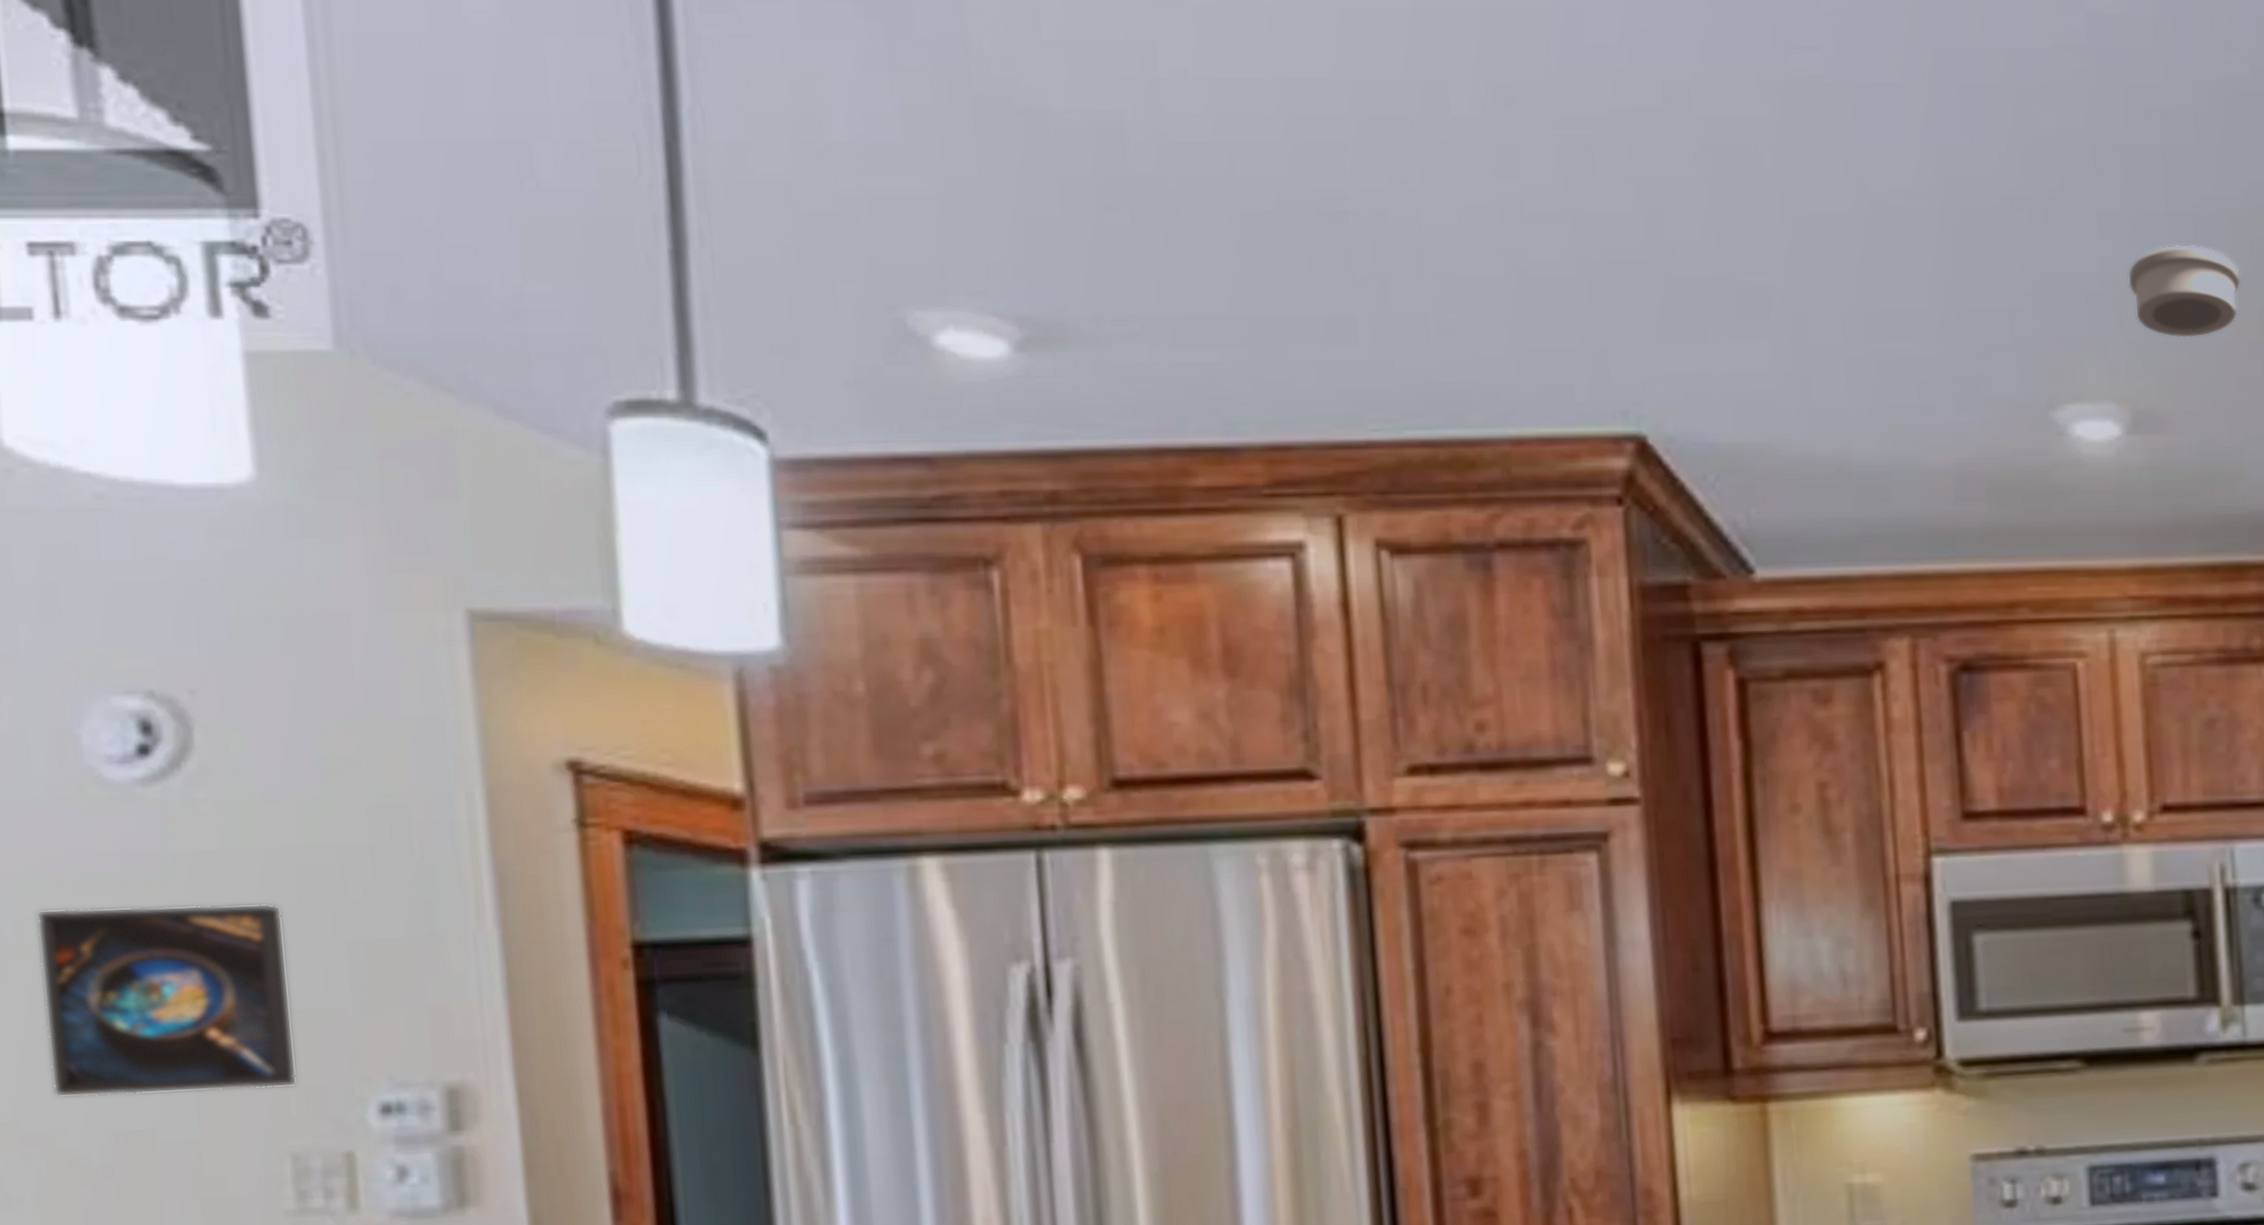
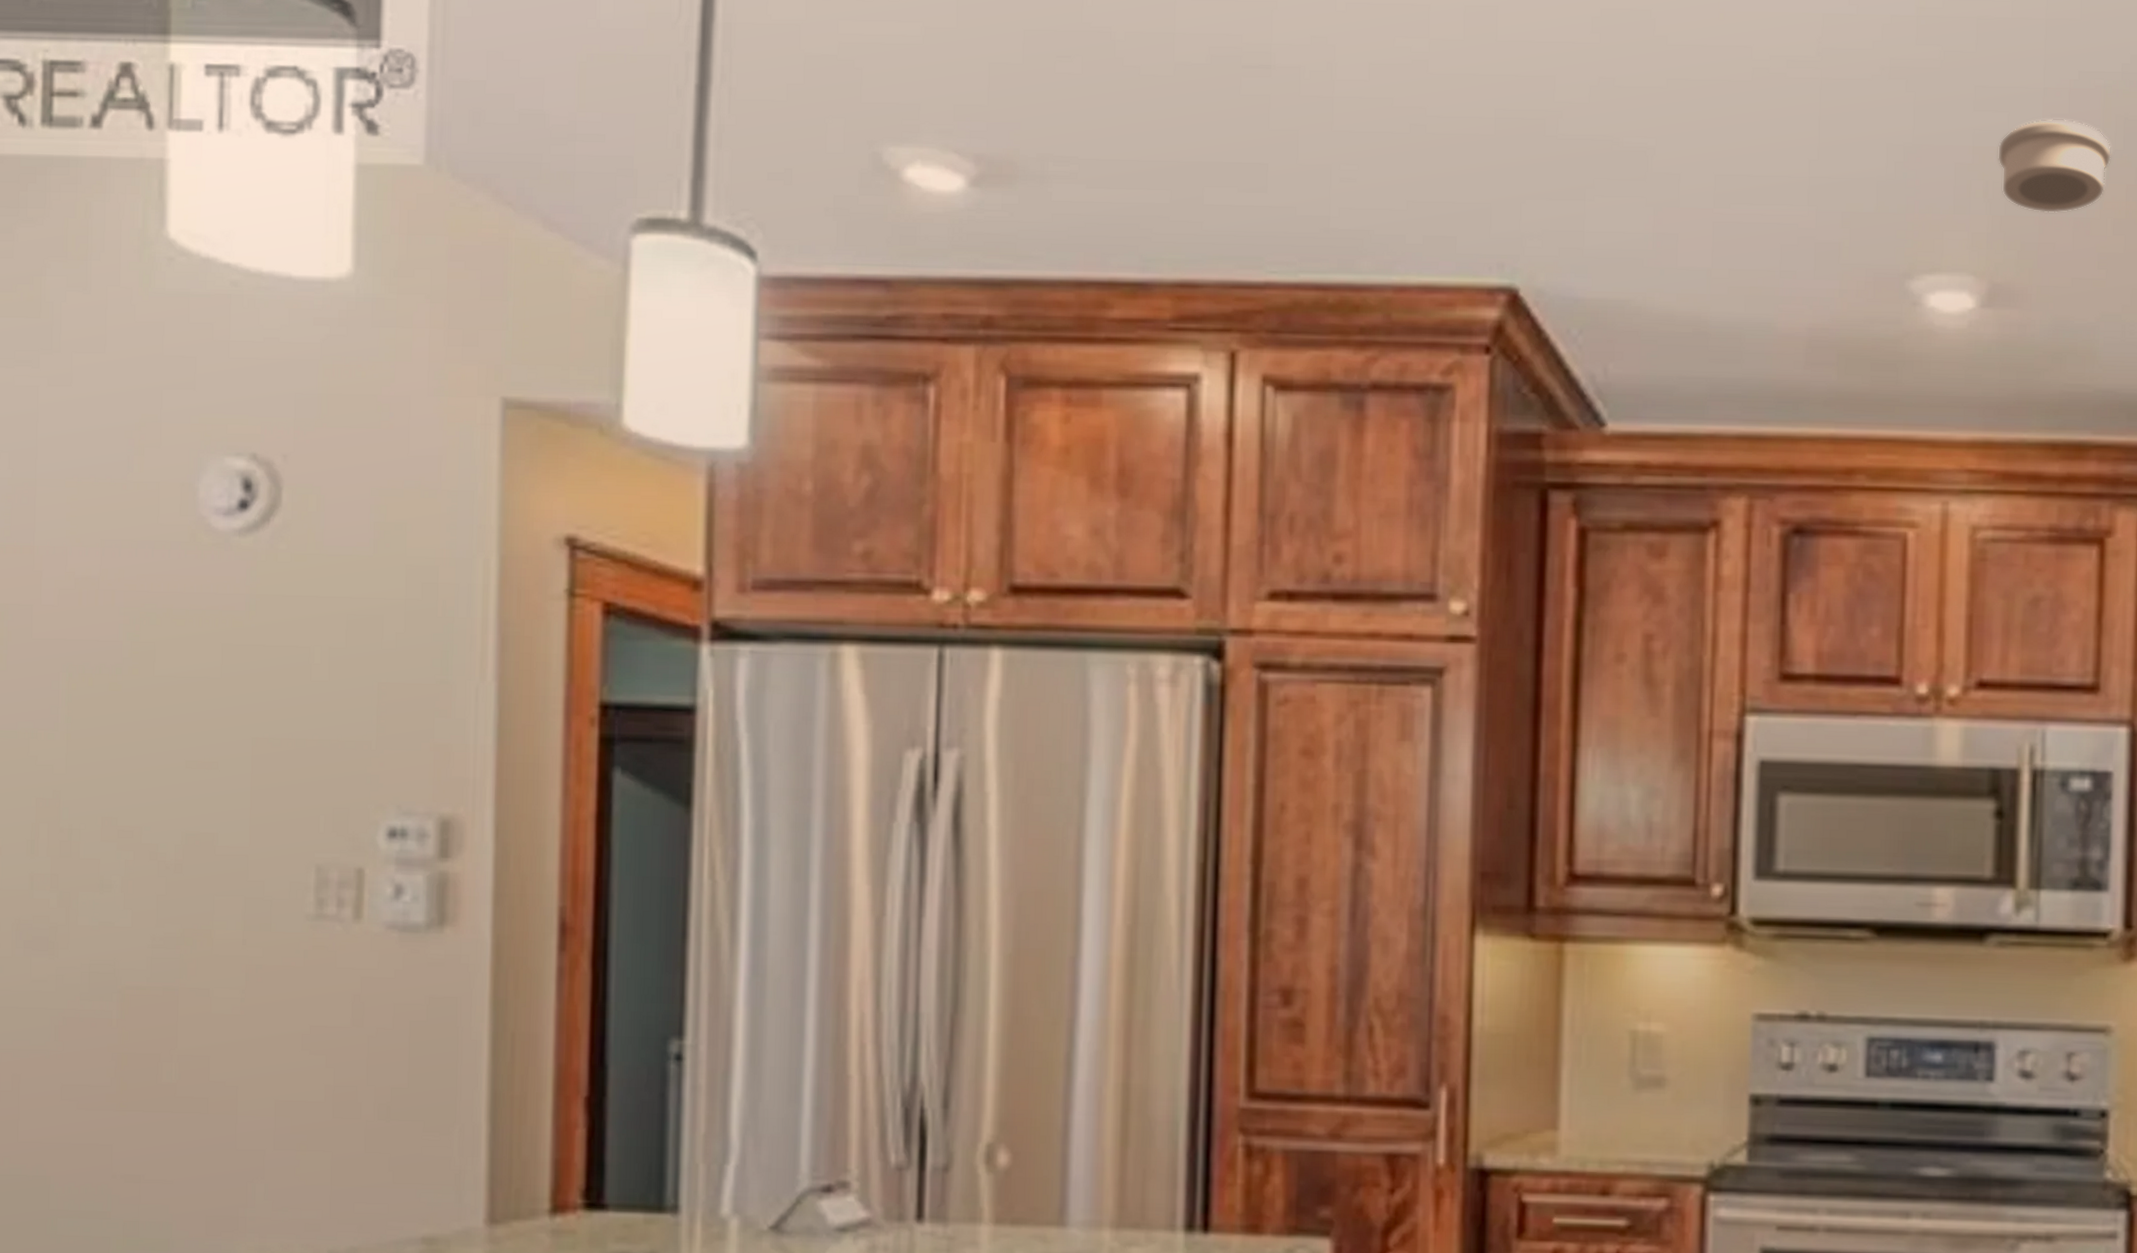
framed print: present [36,903,298,1098] -> none [145,636,332,807]

